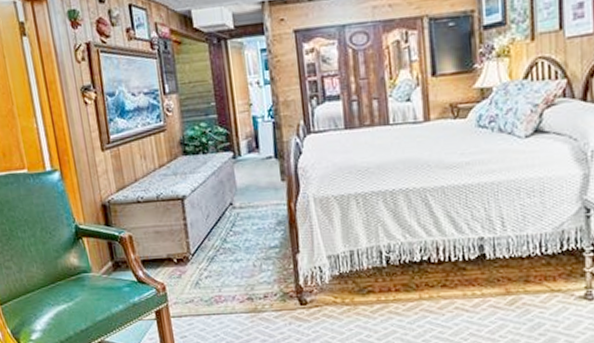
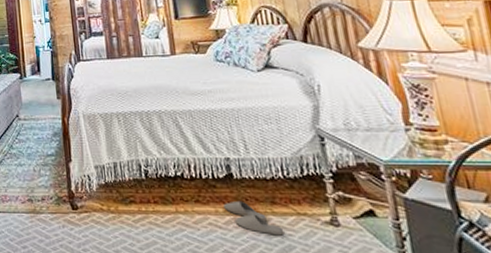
slippers: none [473,281,535,314] -> present [224,200,285,236]

